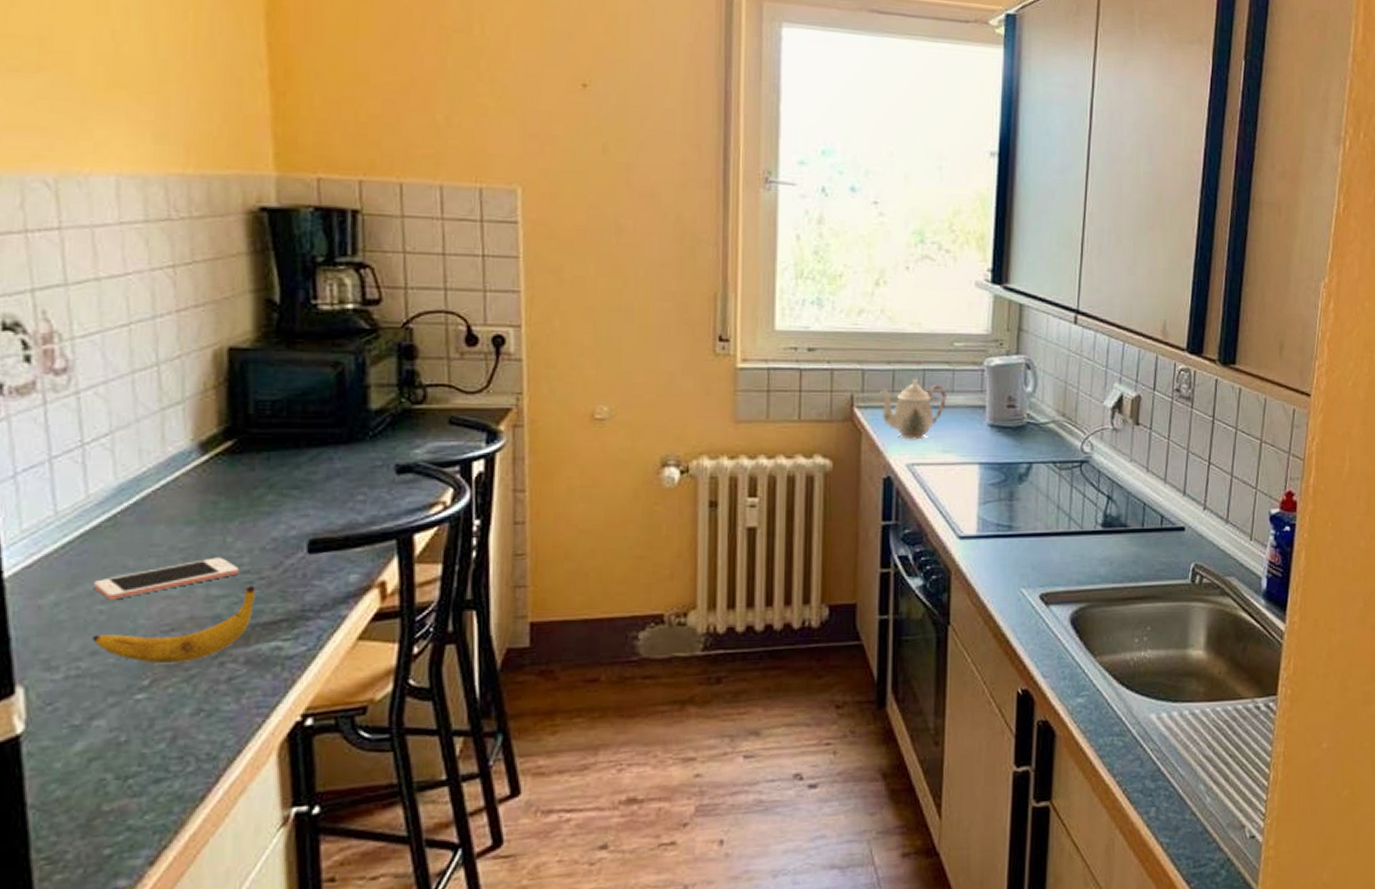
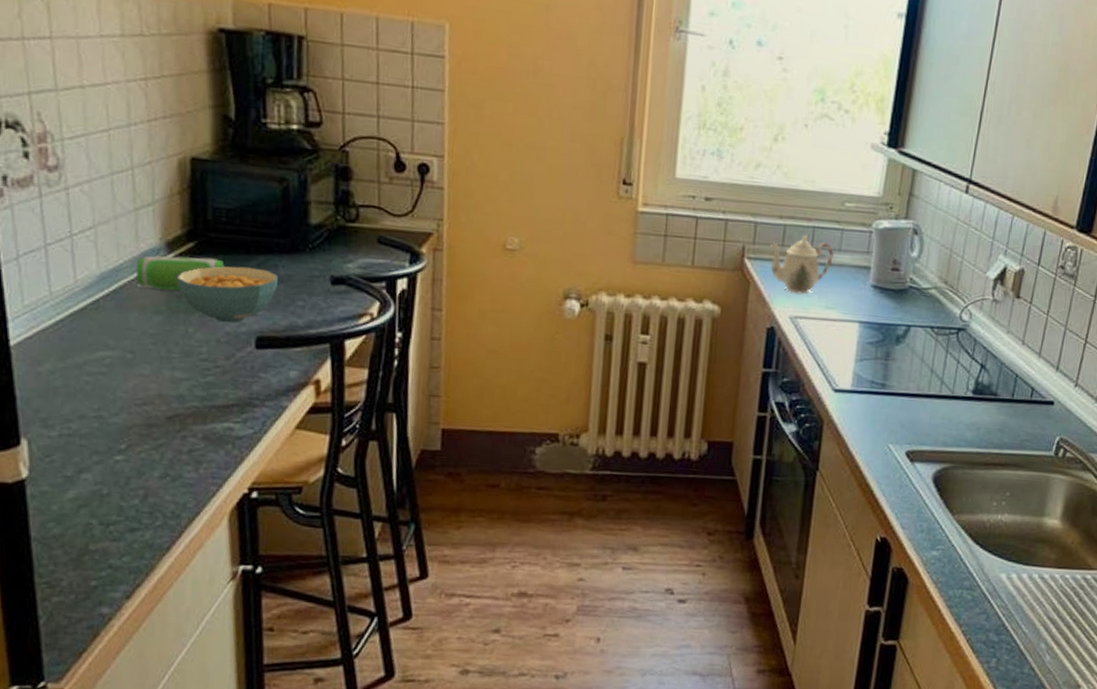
cell phone: present [93,557,240,600] -> none [81,344,199,374]
banana: present [93,585,256,663] -> none [81,372,212,433]
speaker: none [161,456,270,497] -> present [135,255,225,291]
cereal bowl: none [211,463,333,528] -> present [176,266,278,323]

